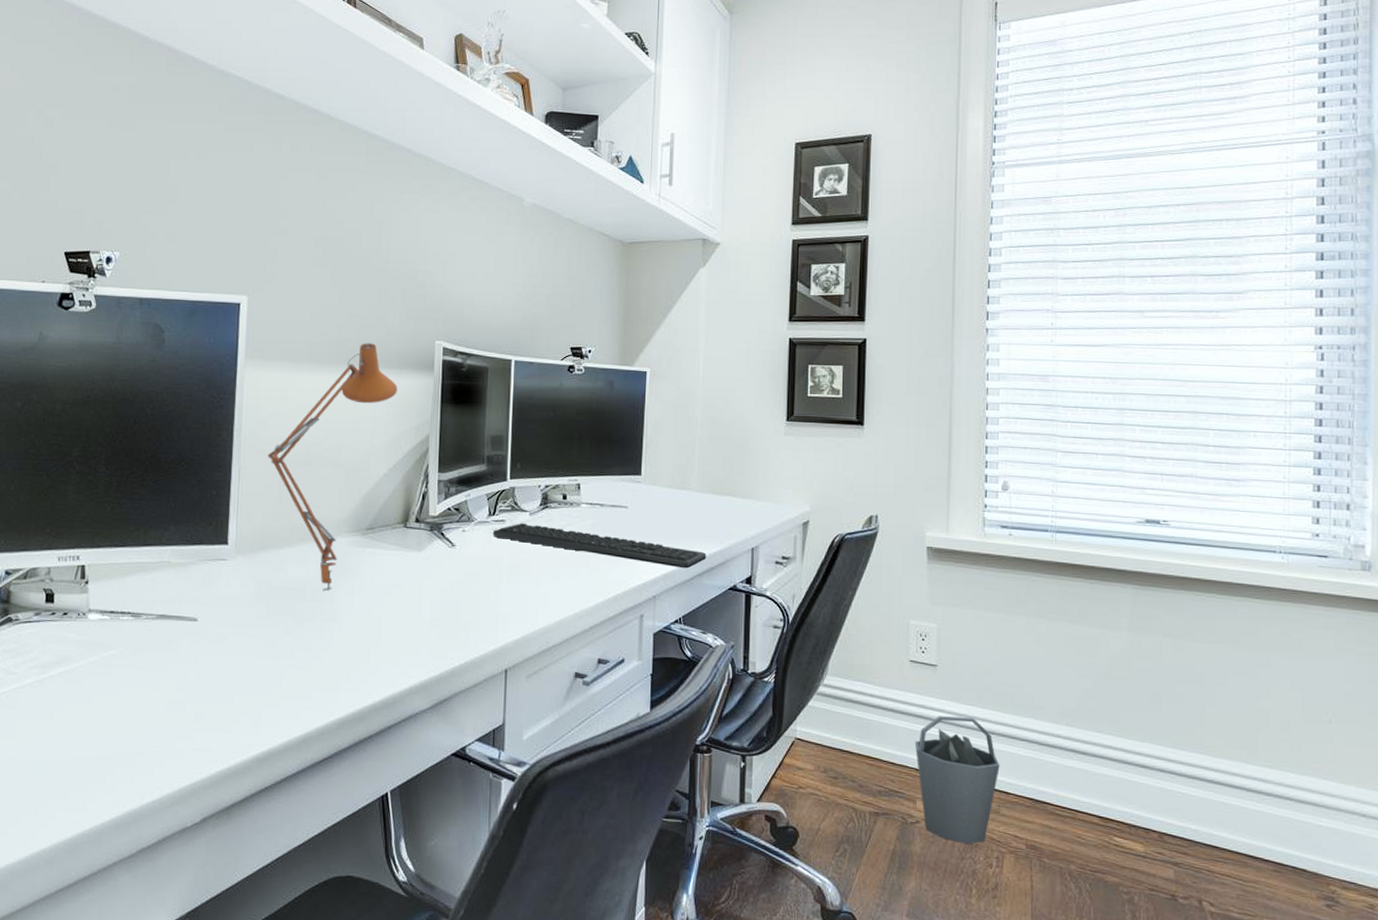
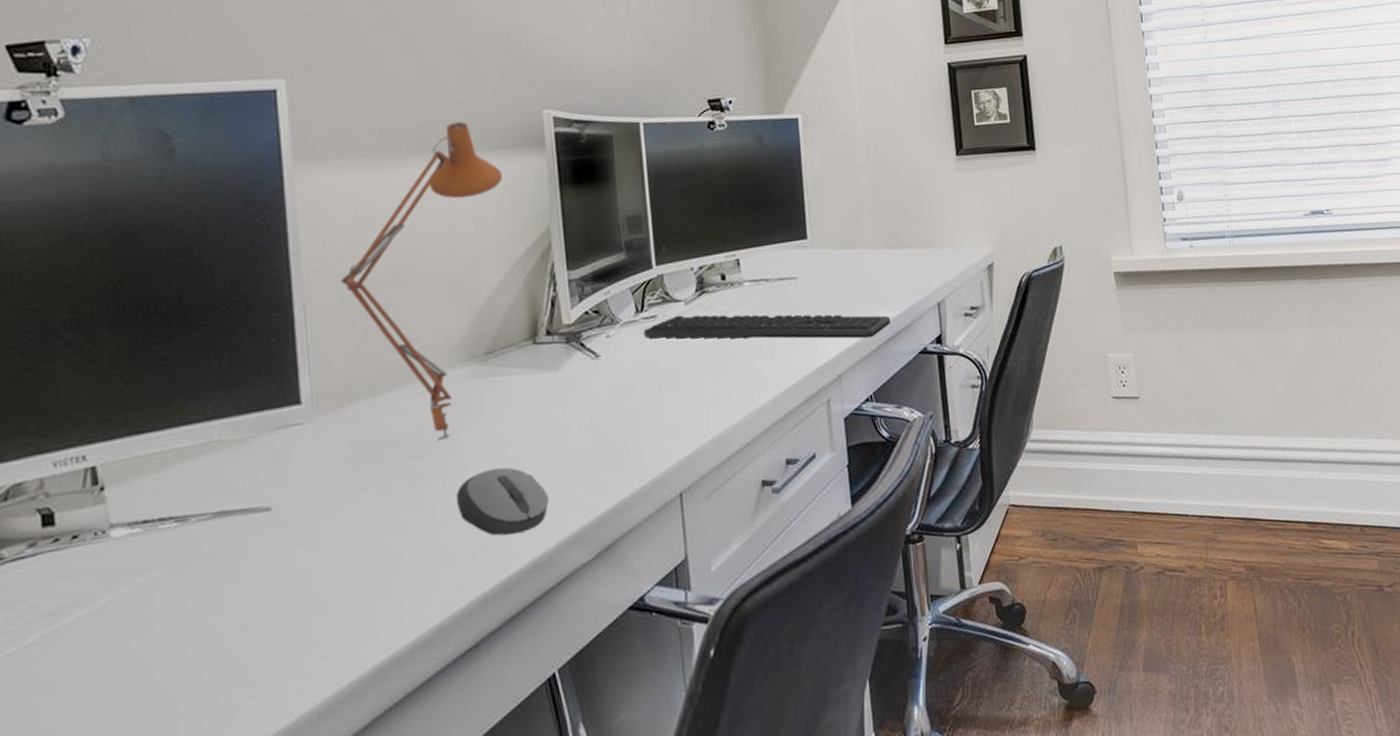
computer mouse: none [331,620,401,676] -> present [456,467,549,536]
trash bin: present [914,716,1000,845] -> none [1127,446,1212,581]

